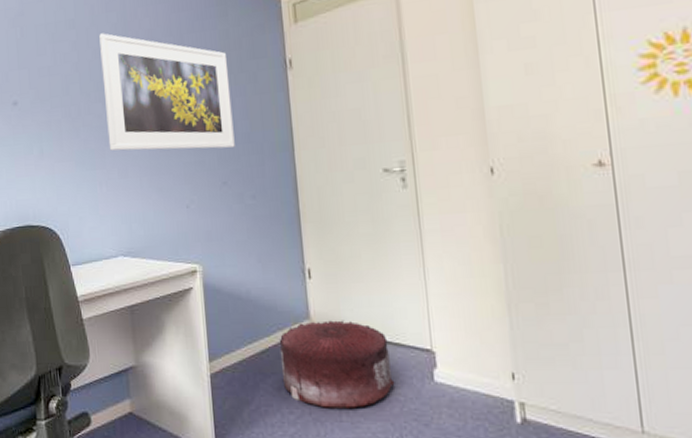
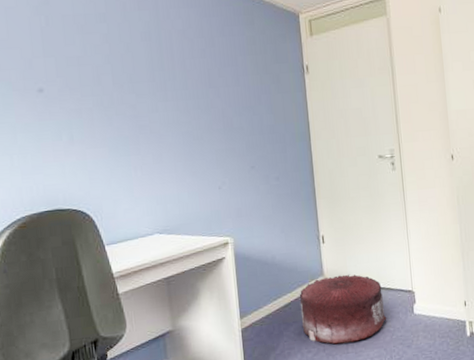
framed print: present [99,33,235,151] -> none [132,29,261,139]

